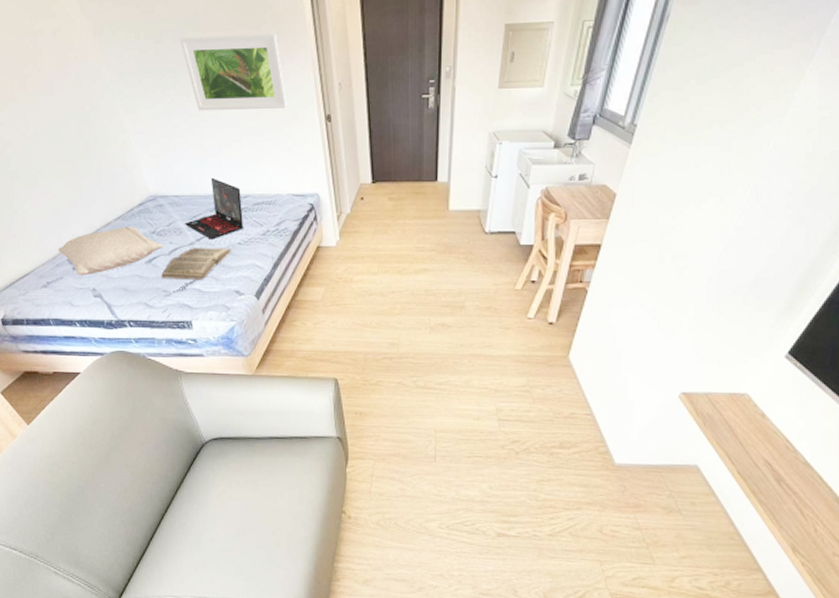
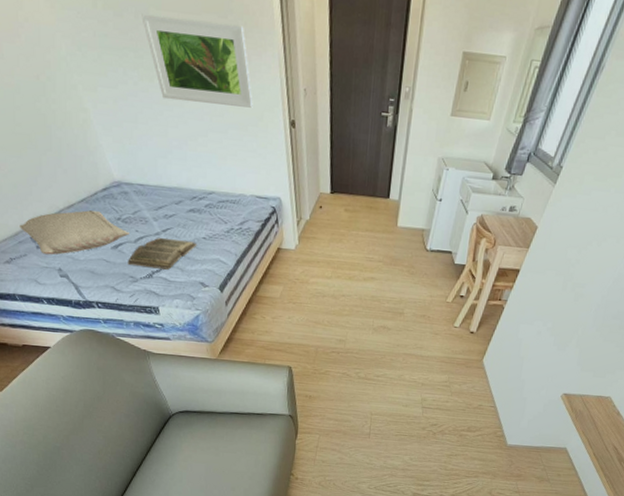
laptop: present [184,177,244,240] -> none [149,170,209,232]

